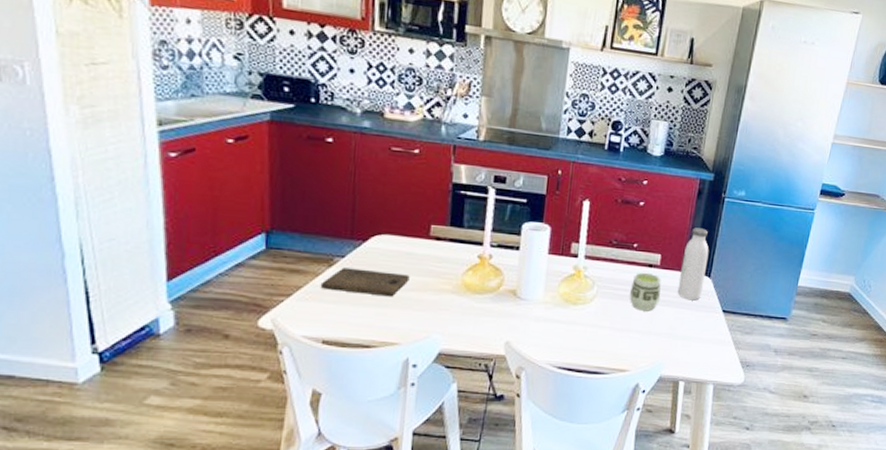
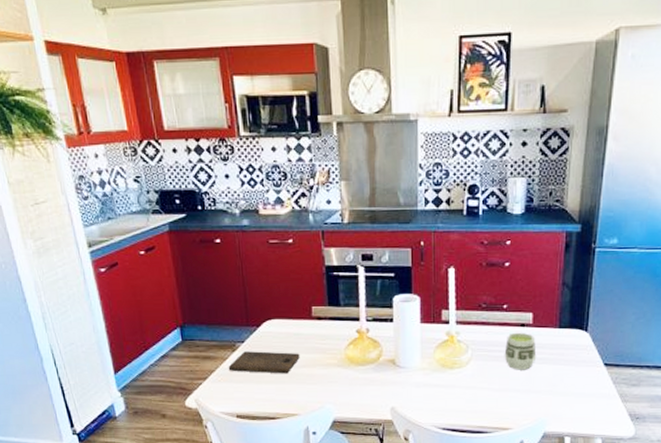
water bottle: present [677,227,709,301] -> none [553,282,584,356]

